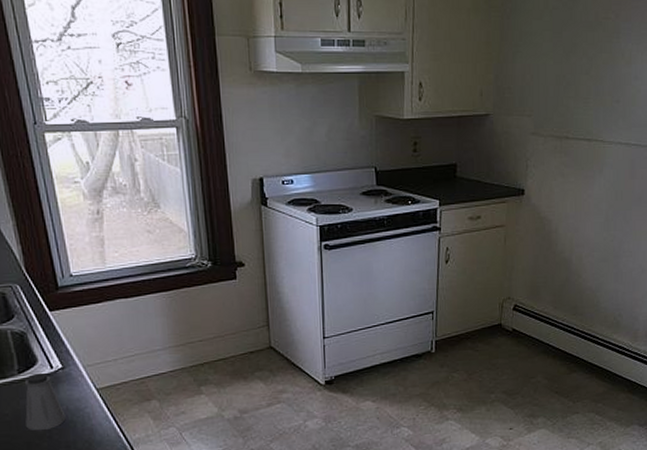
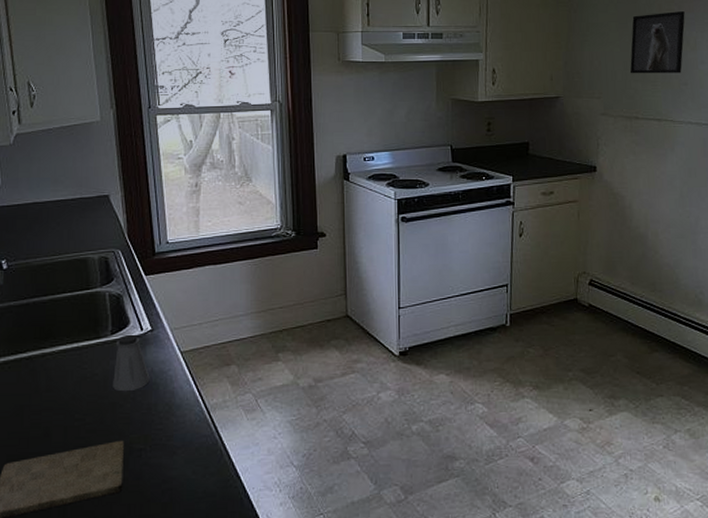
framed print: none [562,20,622,90] -> present [629,11,685,74]

